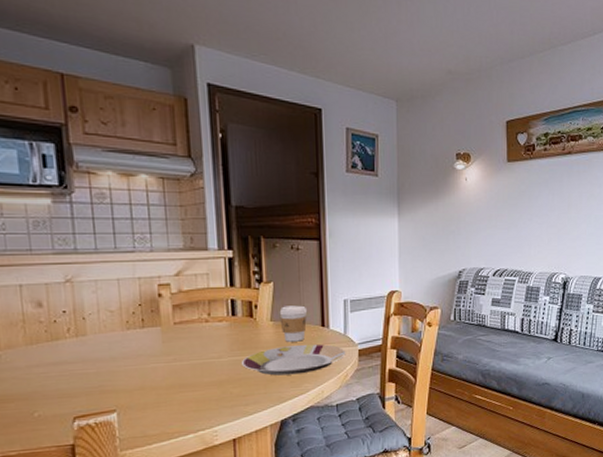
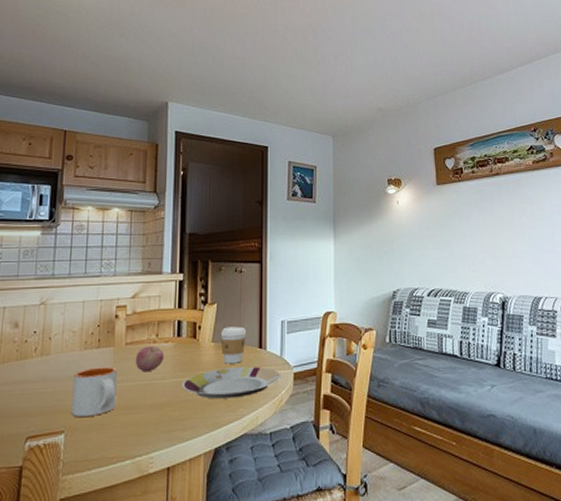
mug: none [118,346,170,397] -> present [71,366,117,418]
apple: none [186,325,219,352] -> present [135,346,164,373]

